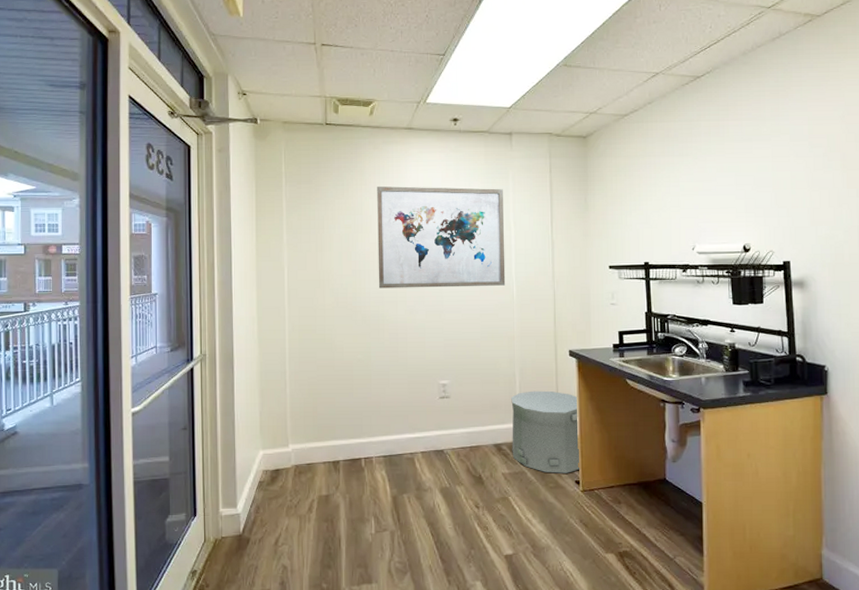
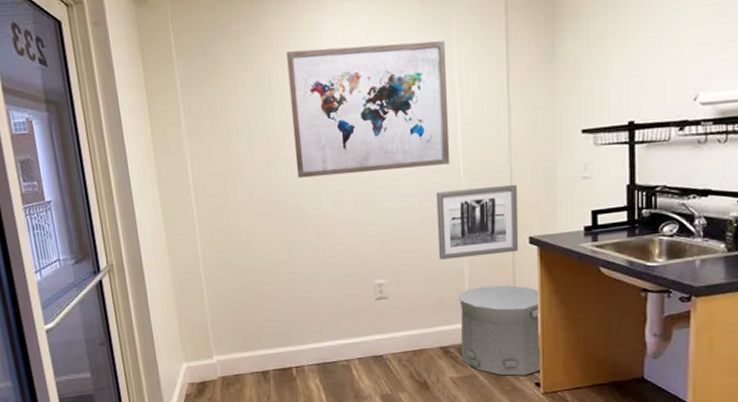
wall art: none [494,305,561,366] -> present [436,184,519,260]

